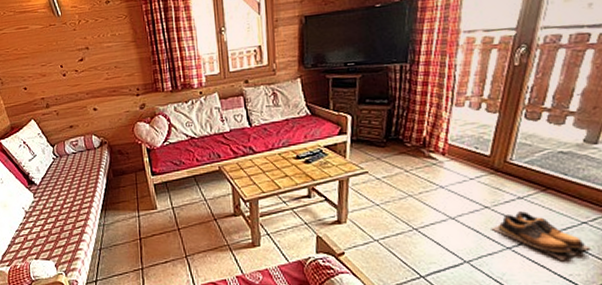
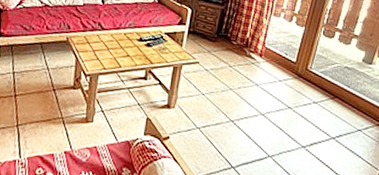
shoes: present [491,211,590,260] -> none [291,115,363,162]

